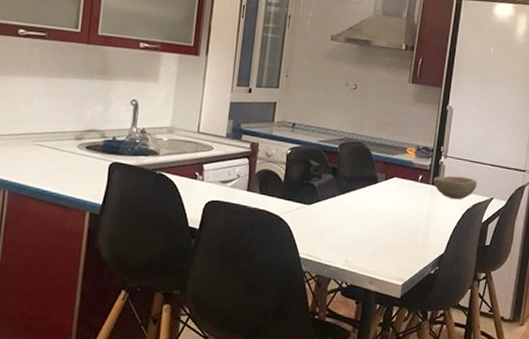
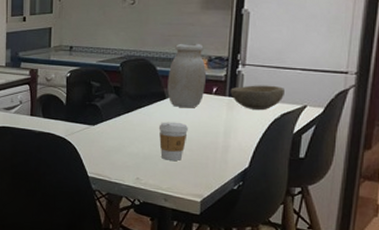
coffee cup: none [369,205,395,244] -> present [158,122,188,161]
jar: none [379,131,415,193] -> present [167,43,206,107]

